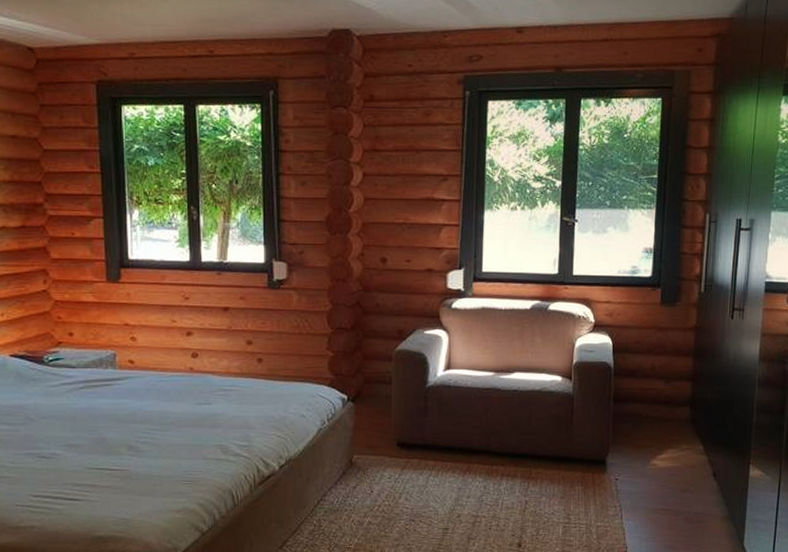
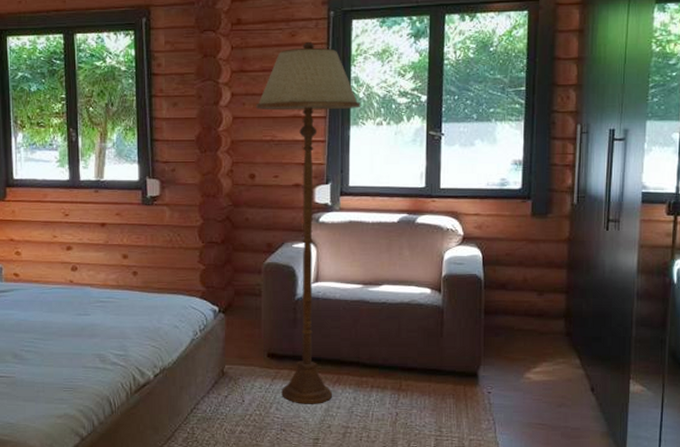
floor lamp: none [388,121,495,494] -> present [255,41,360,404]

